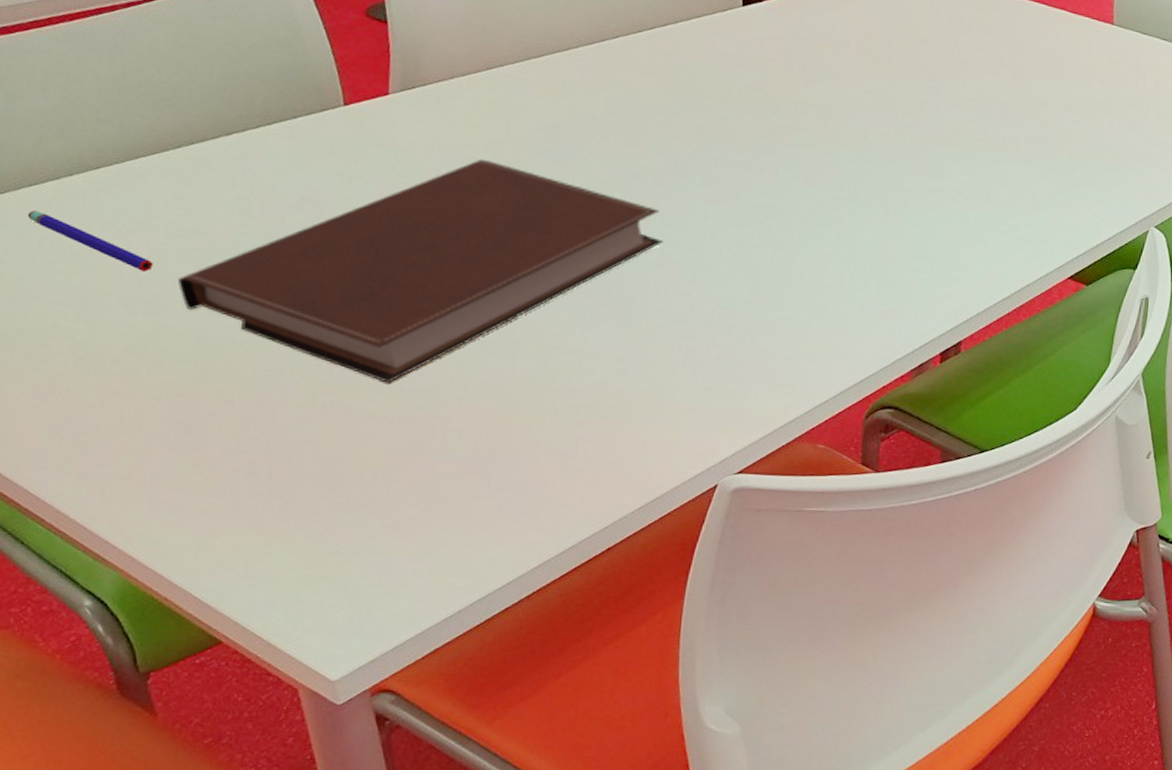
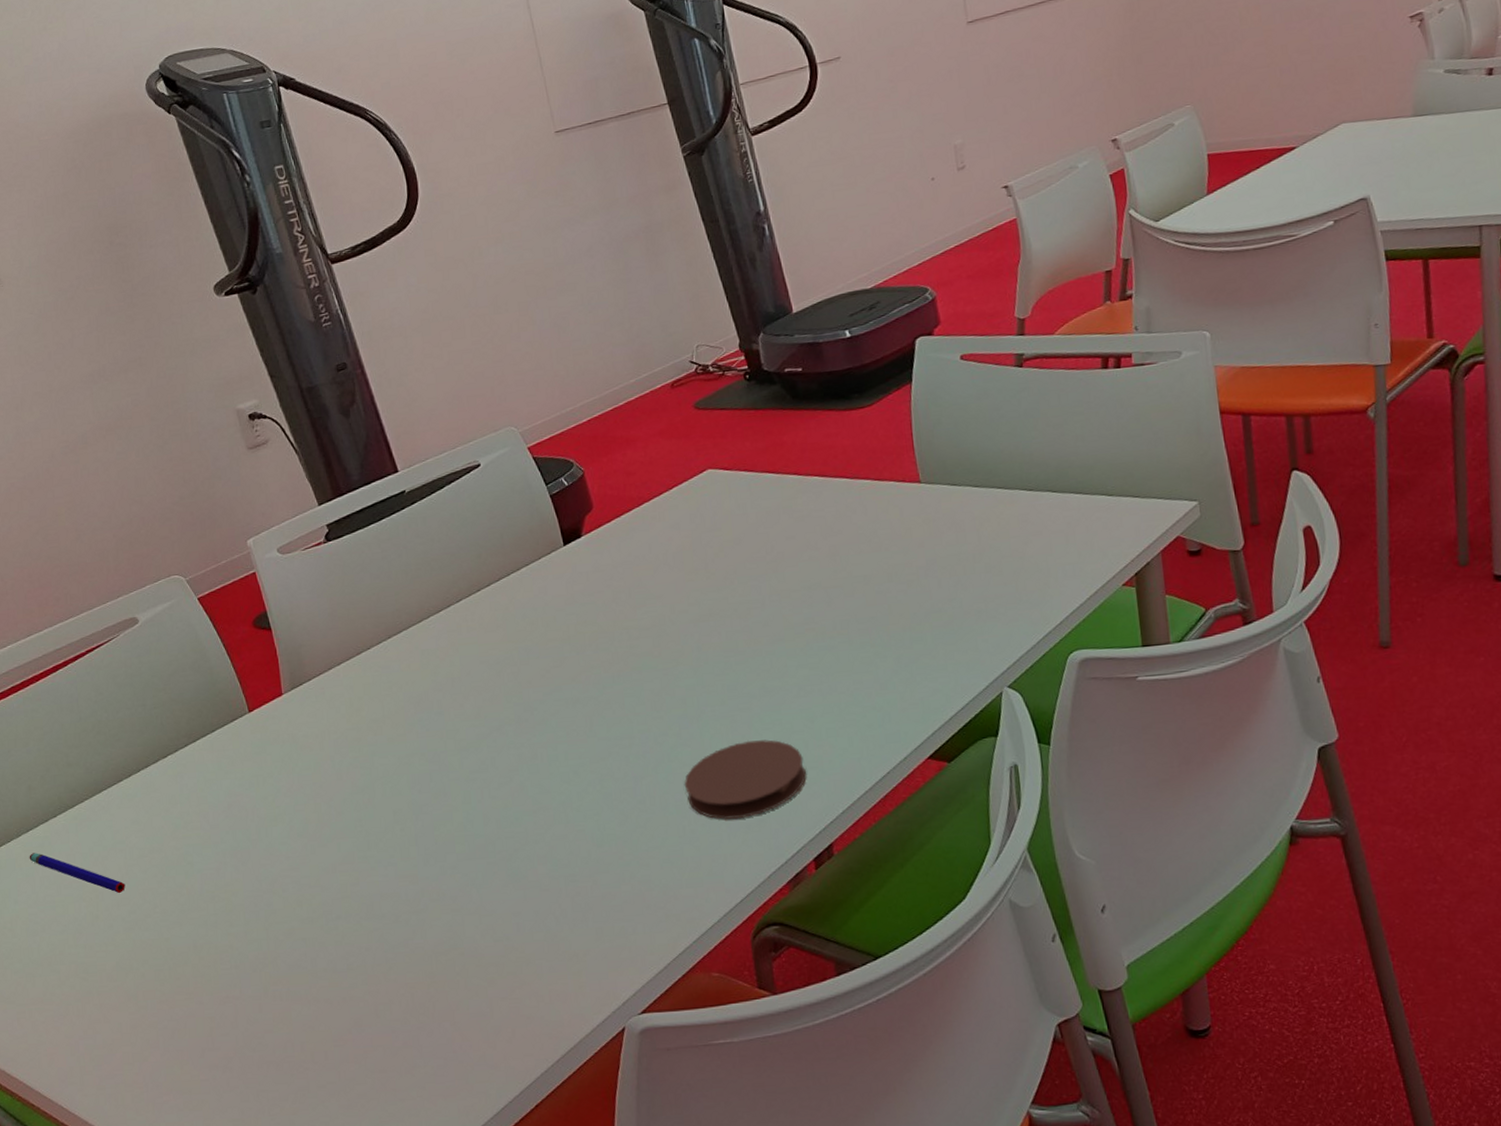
notebook: present [177,159,663,383] -> none [145,739,533,966]
coaster: none [824,231,949,305] -> present [683,739,806,820]

